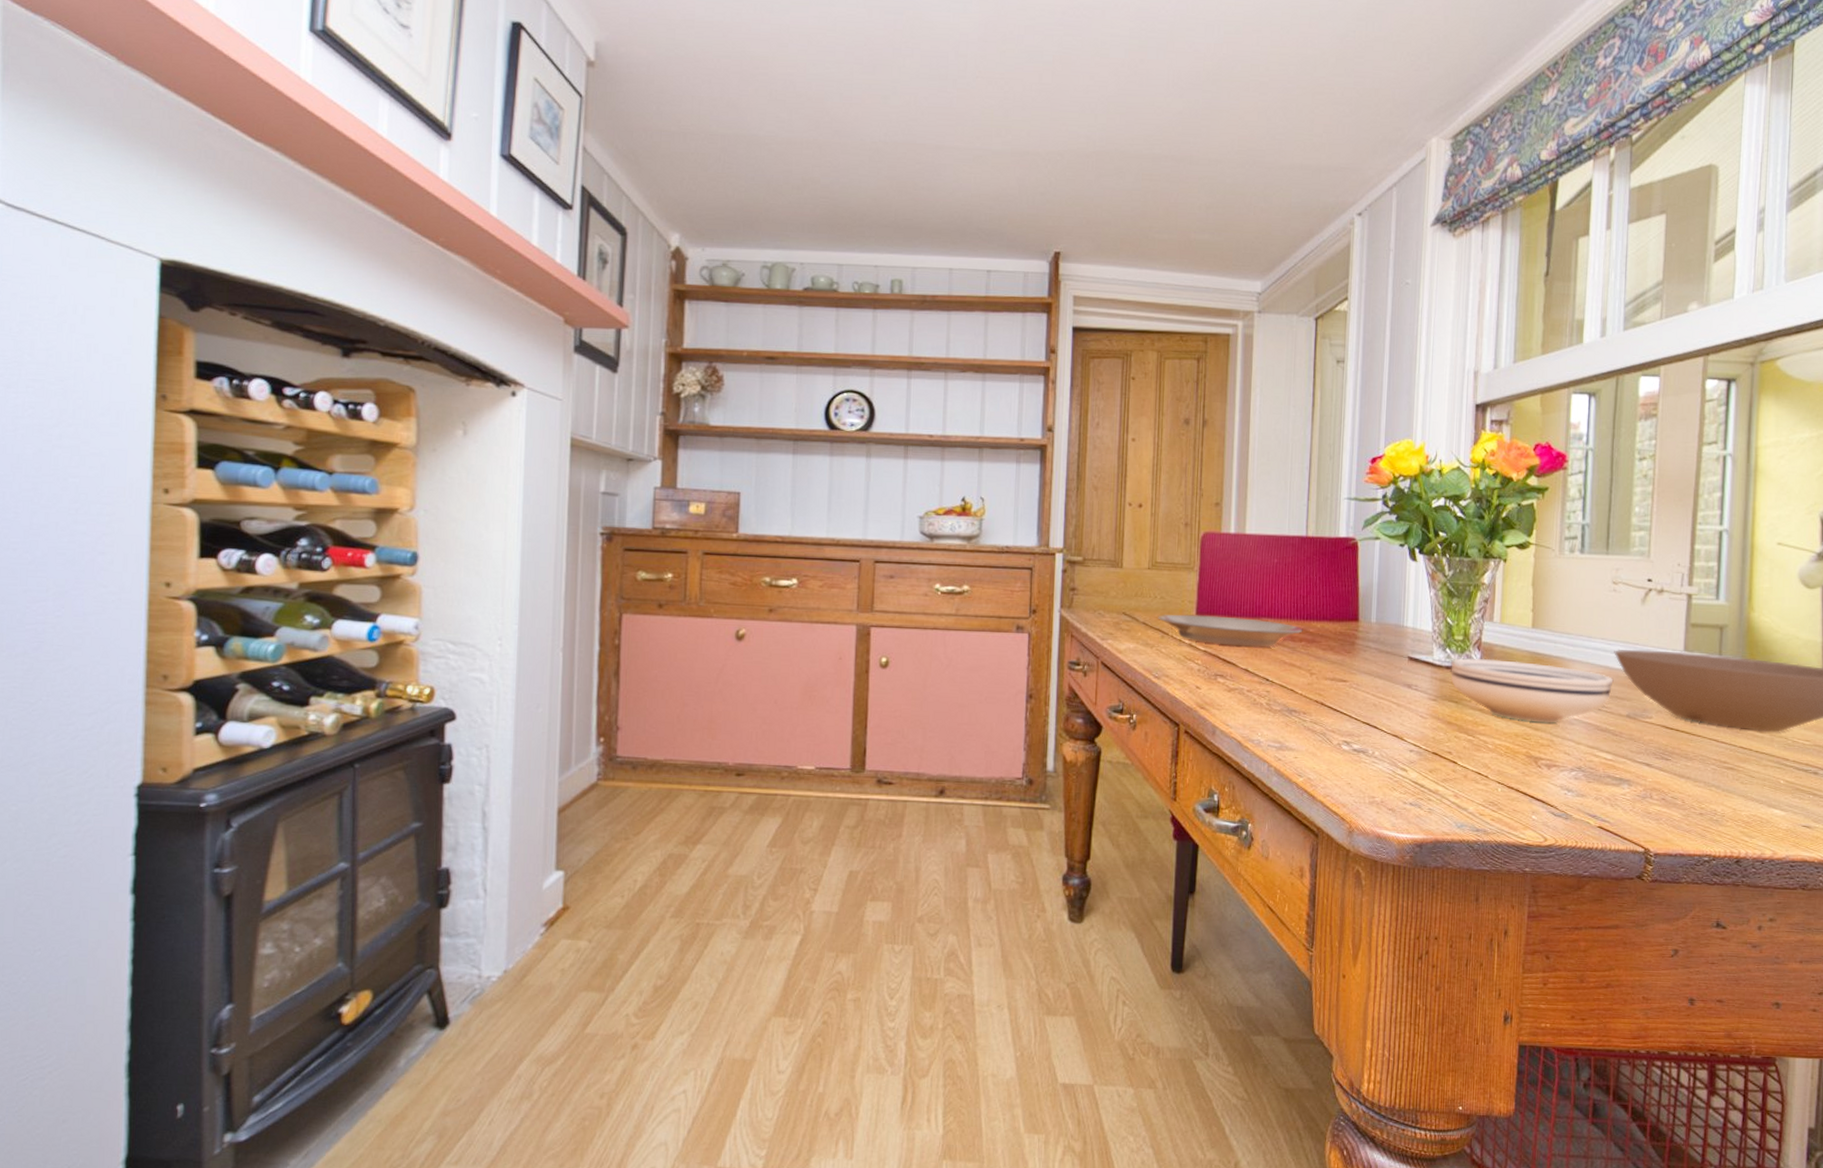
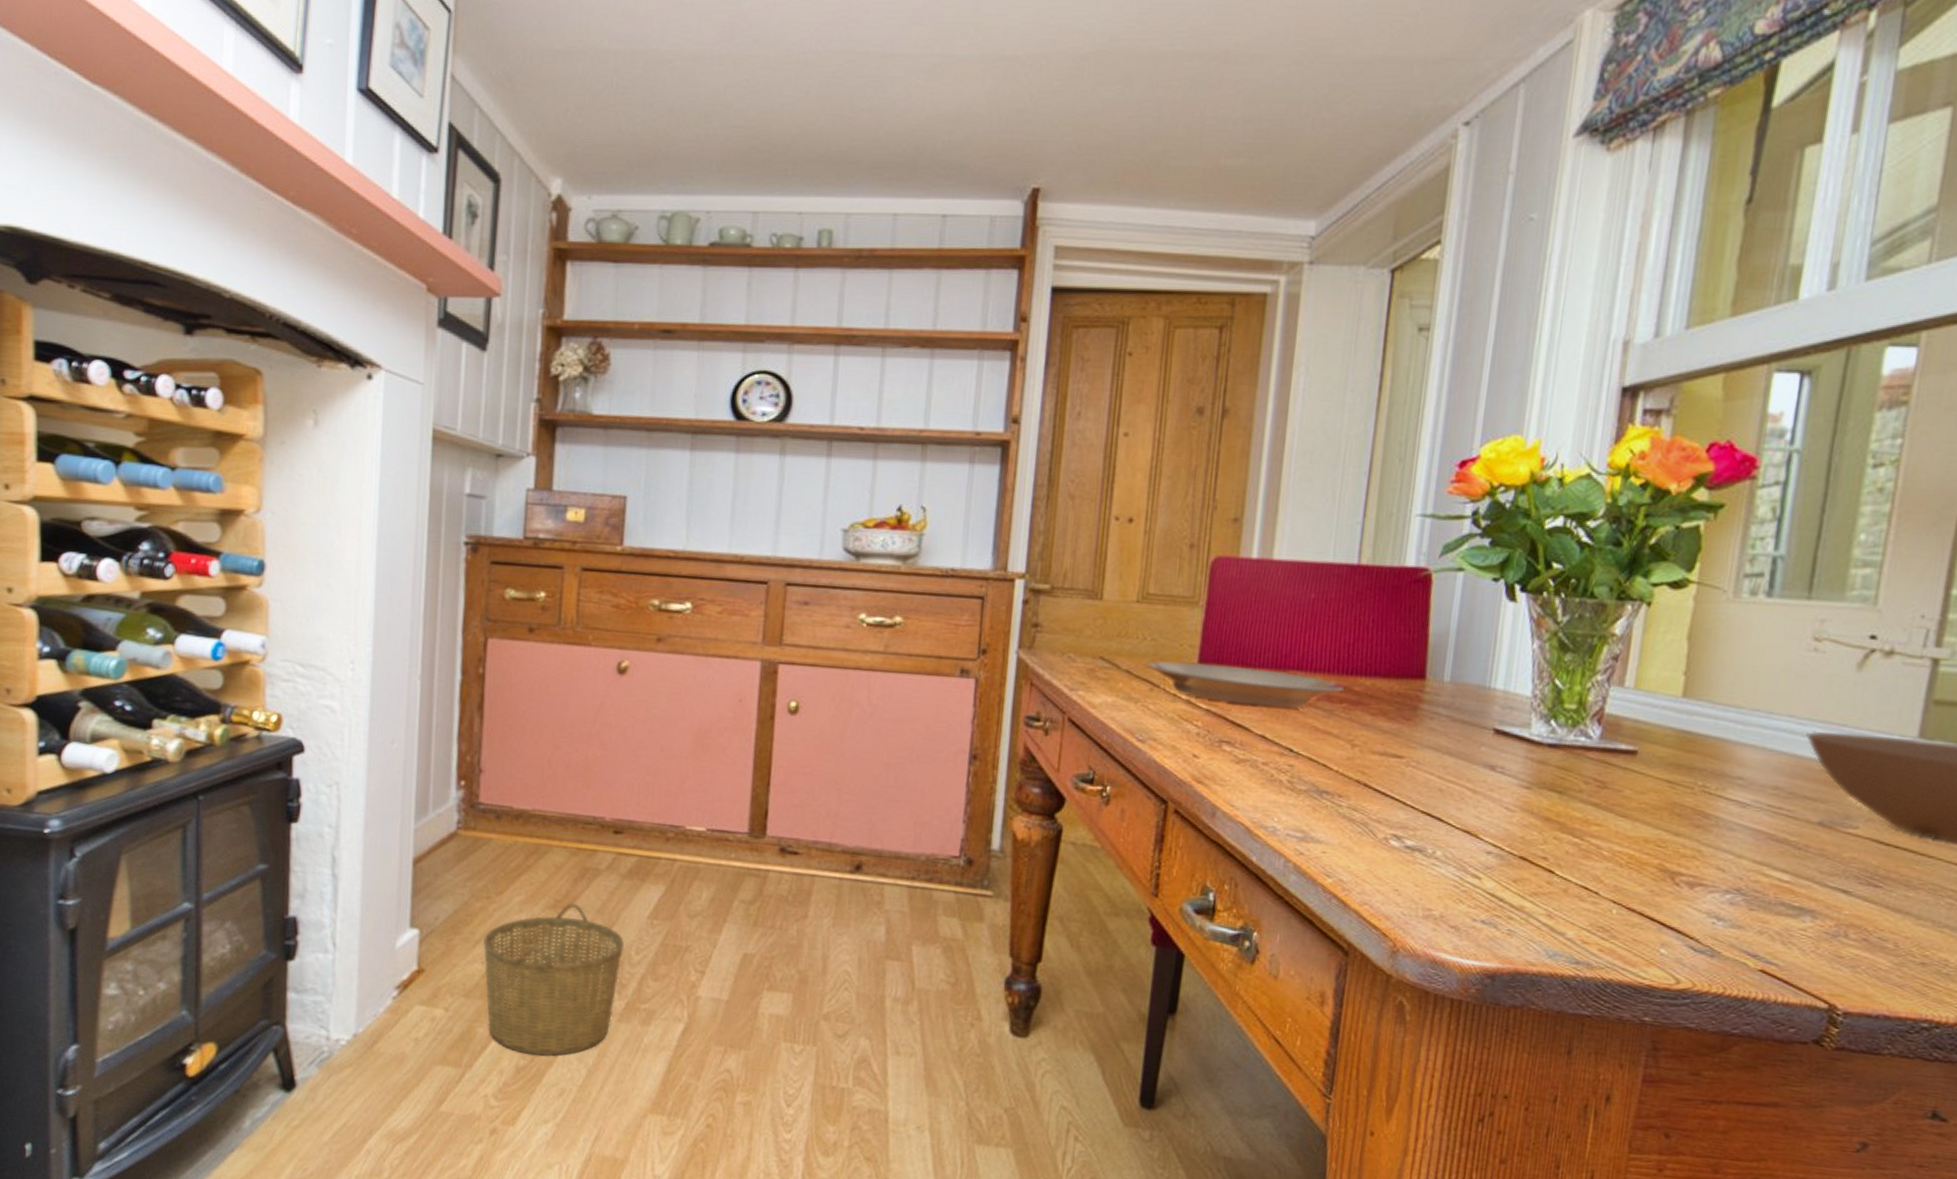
basket: none [623,838,748,975] -> present [483,902,625,1056]
bowl: present [1450,657,1614,723] -> none [1554,733,1803,827]

